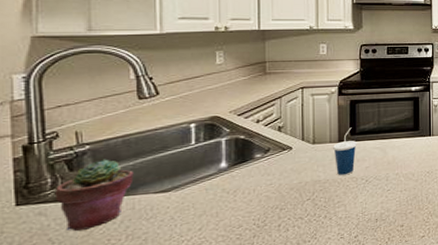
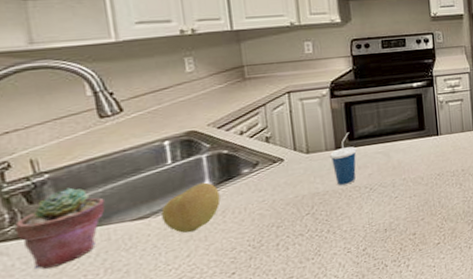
apple: none [181,163,233,208] -> present [161,182,221,233]

